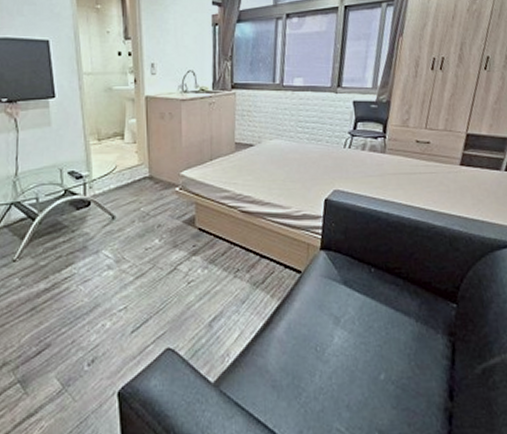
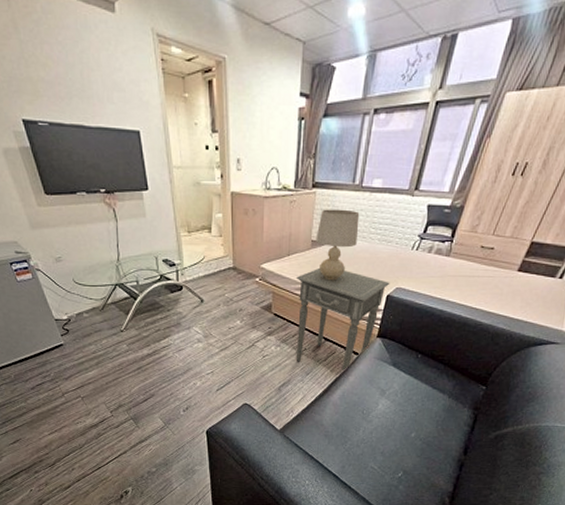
side table: none [221,172,327,298] -> present [296,267,390,373]
table lamp: none [239,109,285,186] -> present [315,209,360,281]

